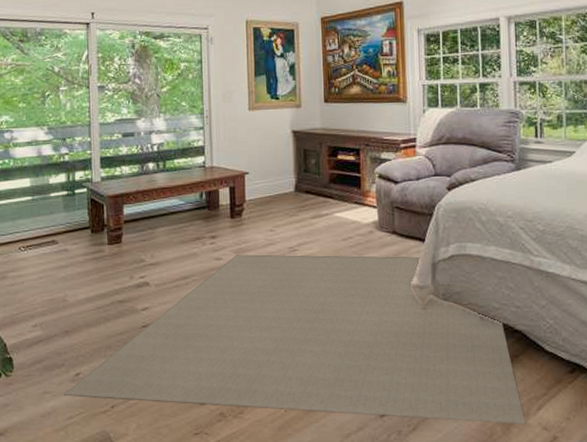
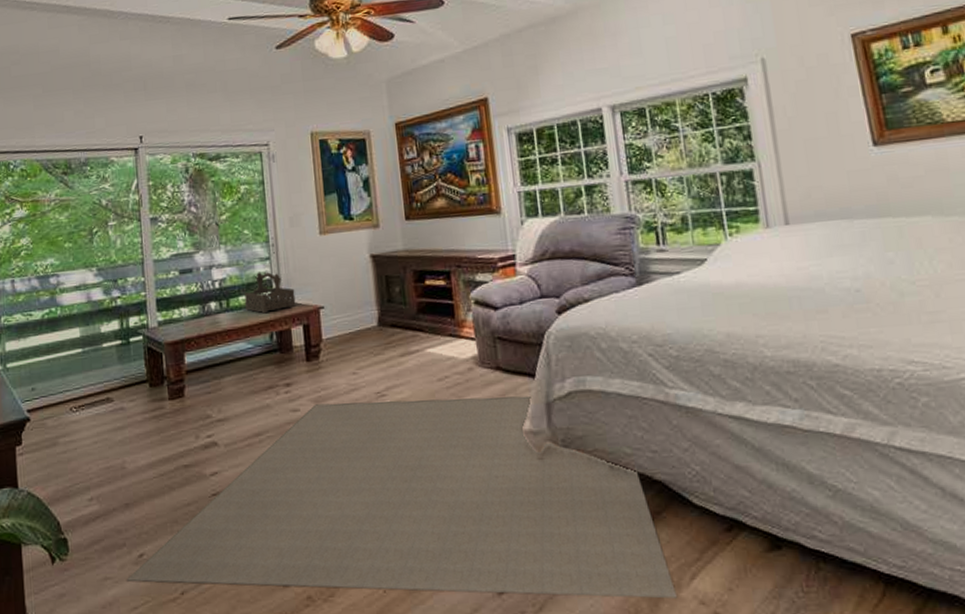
decorative basket: none [179,139,224,176] -> present [244,272,296,314]

